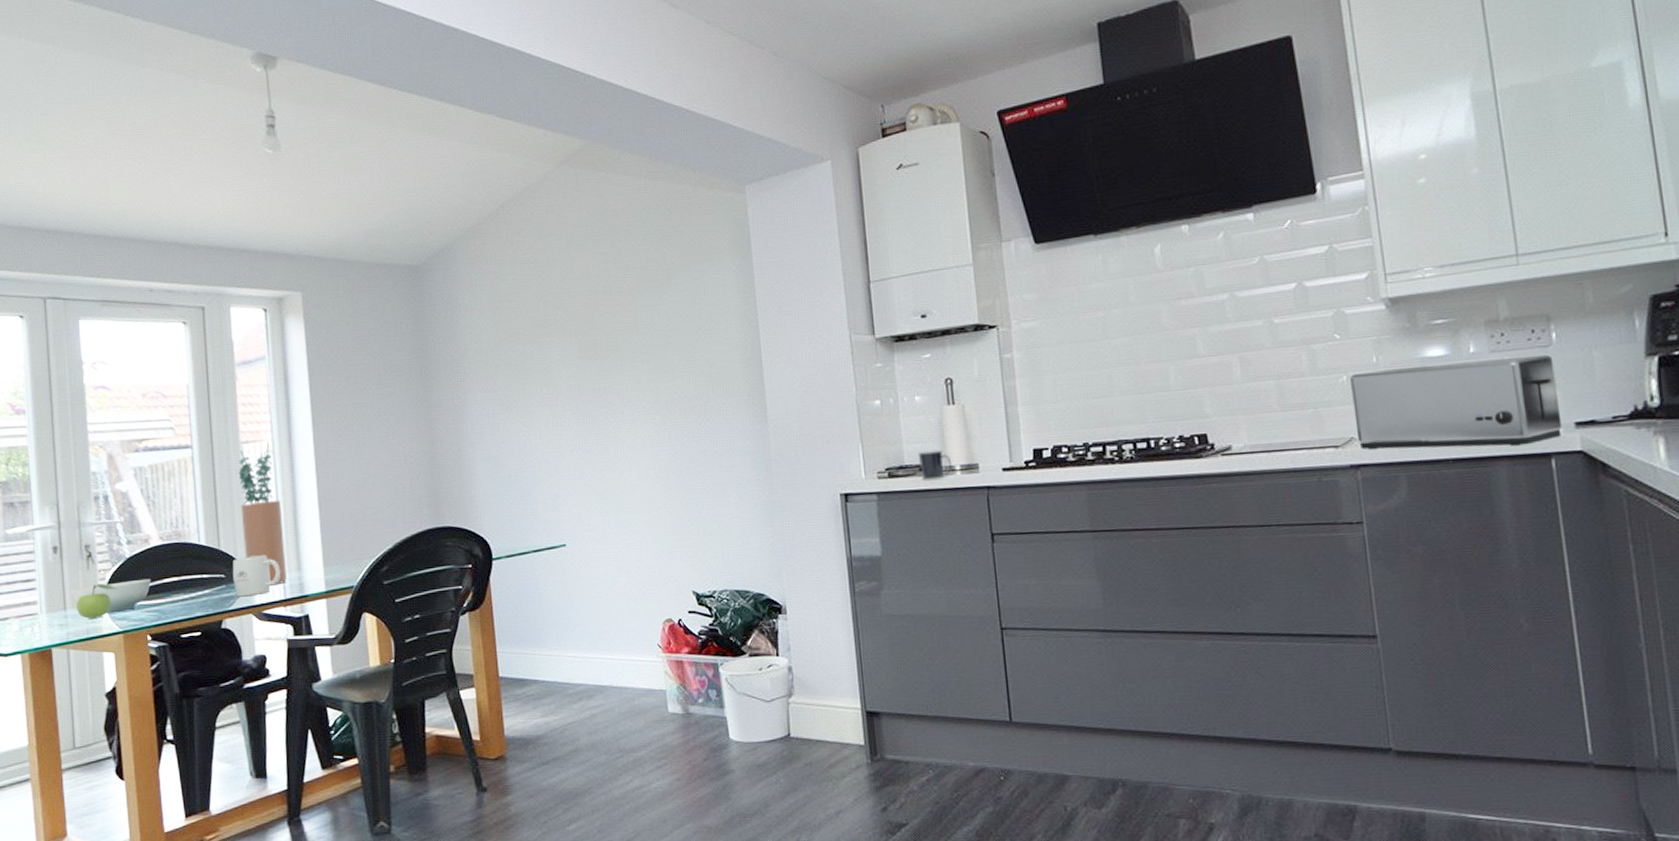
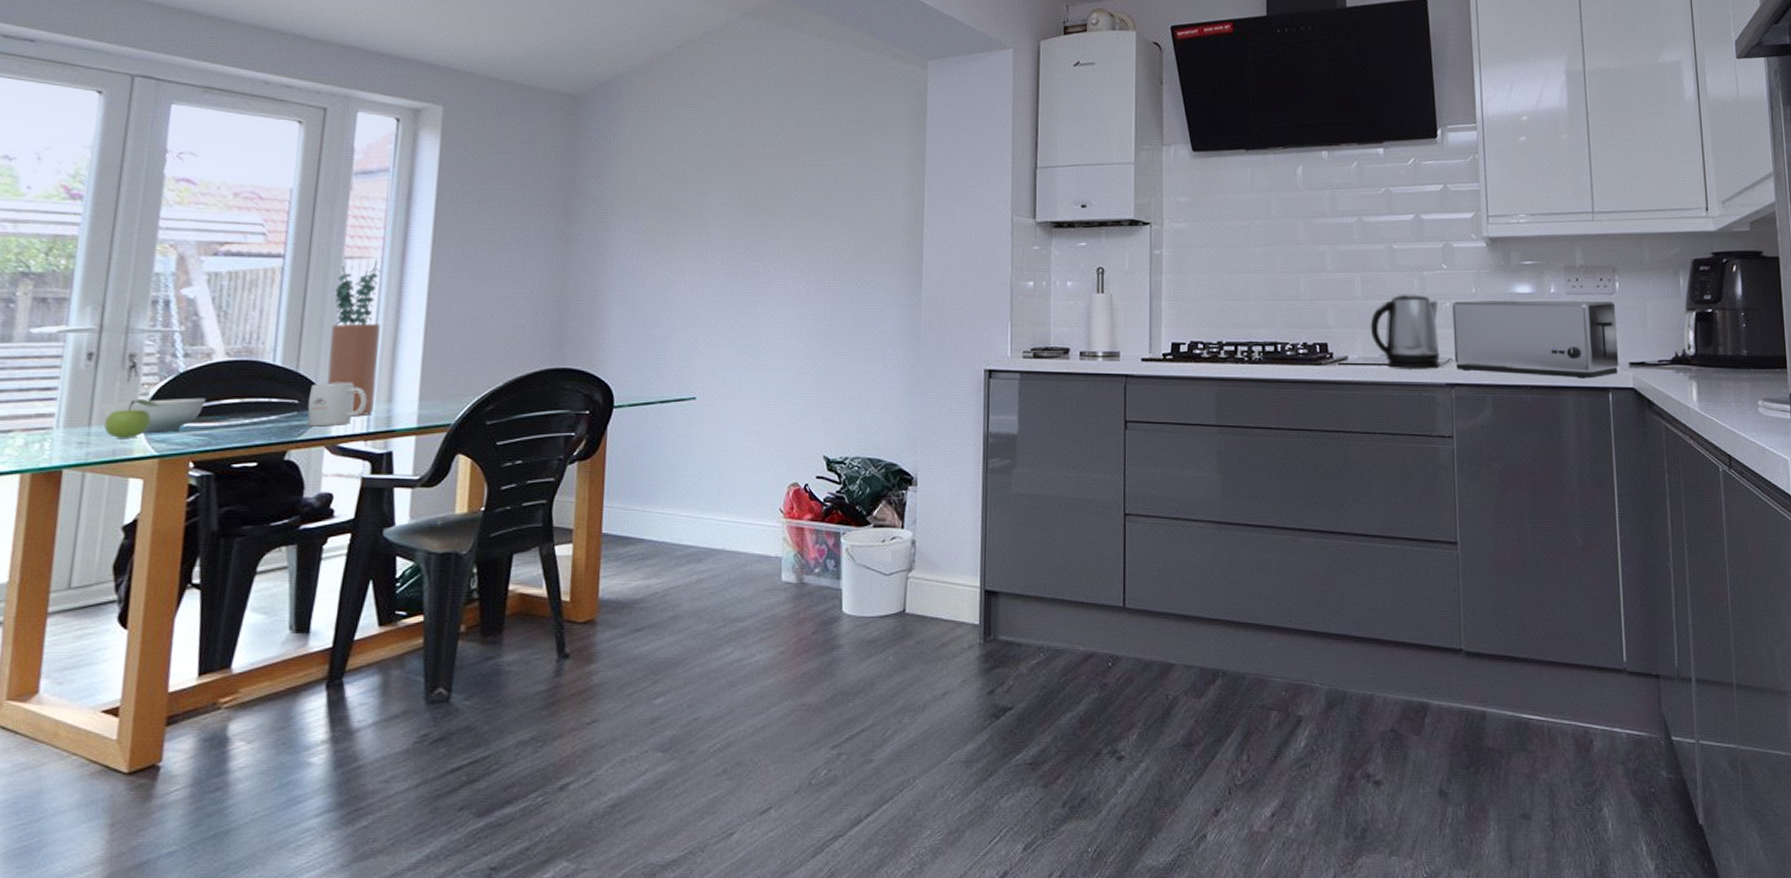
mug: present [917,449,952,482] -> none [1063,335,1095,365]
kettle: none [1254,370,1342,455] -> present [1370,294,1441,371]

